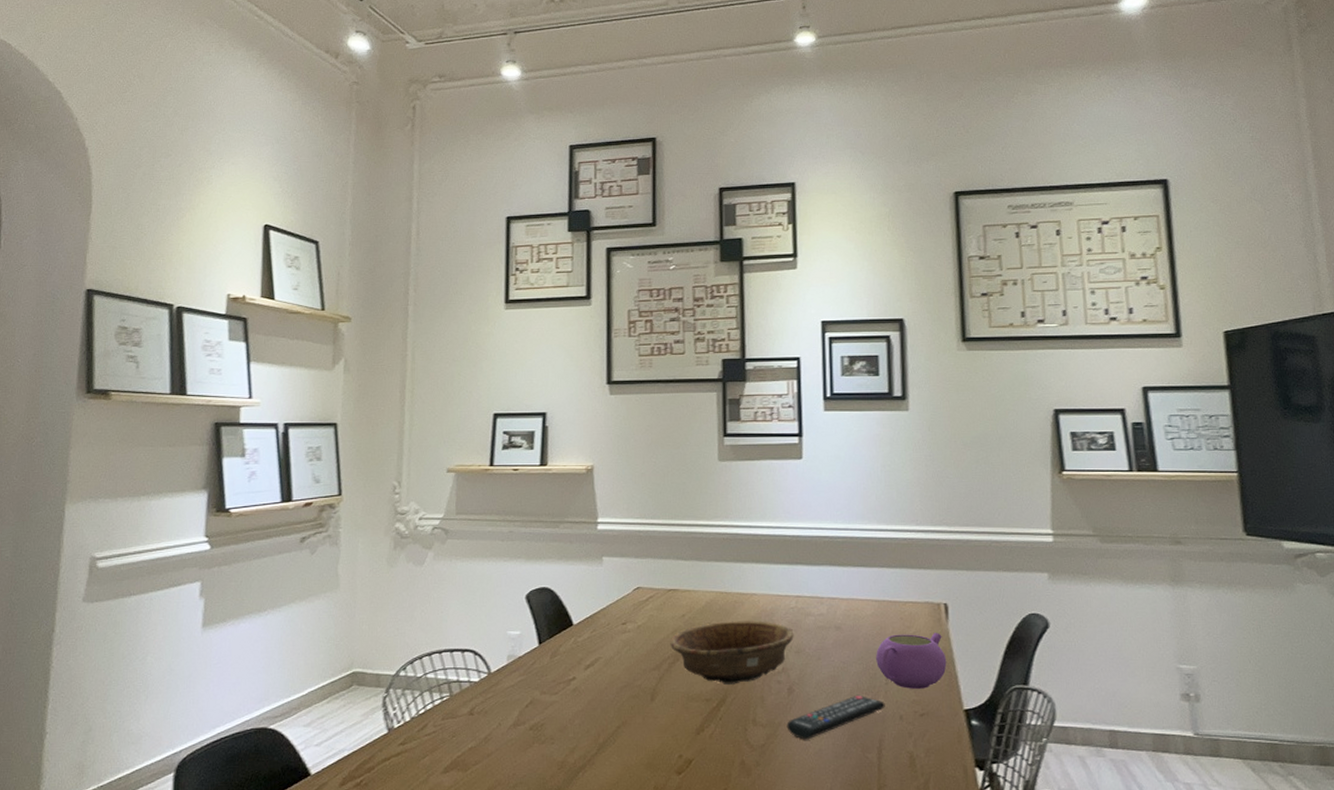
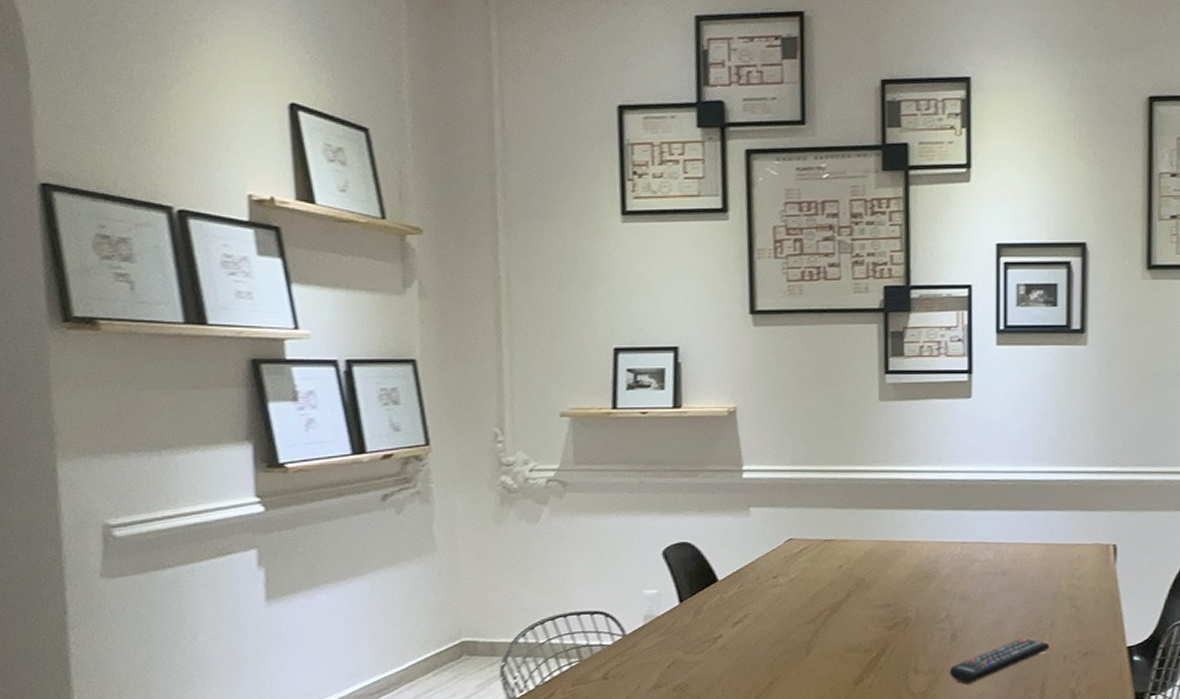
decorative bowl: present [670,621,794,685] -> none [826,569,959,635]
teapot: present [875,632,947,689] -> none [1041,573,1113,630]

